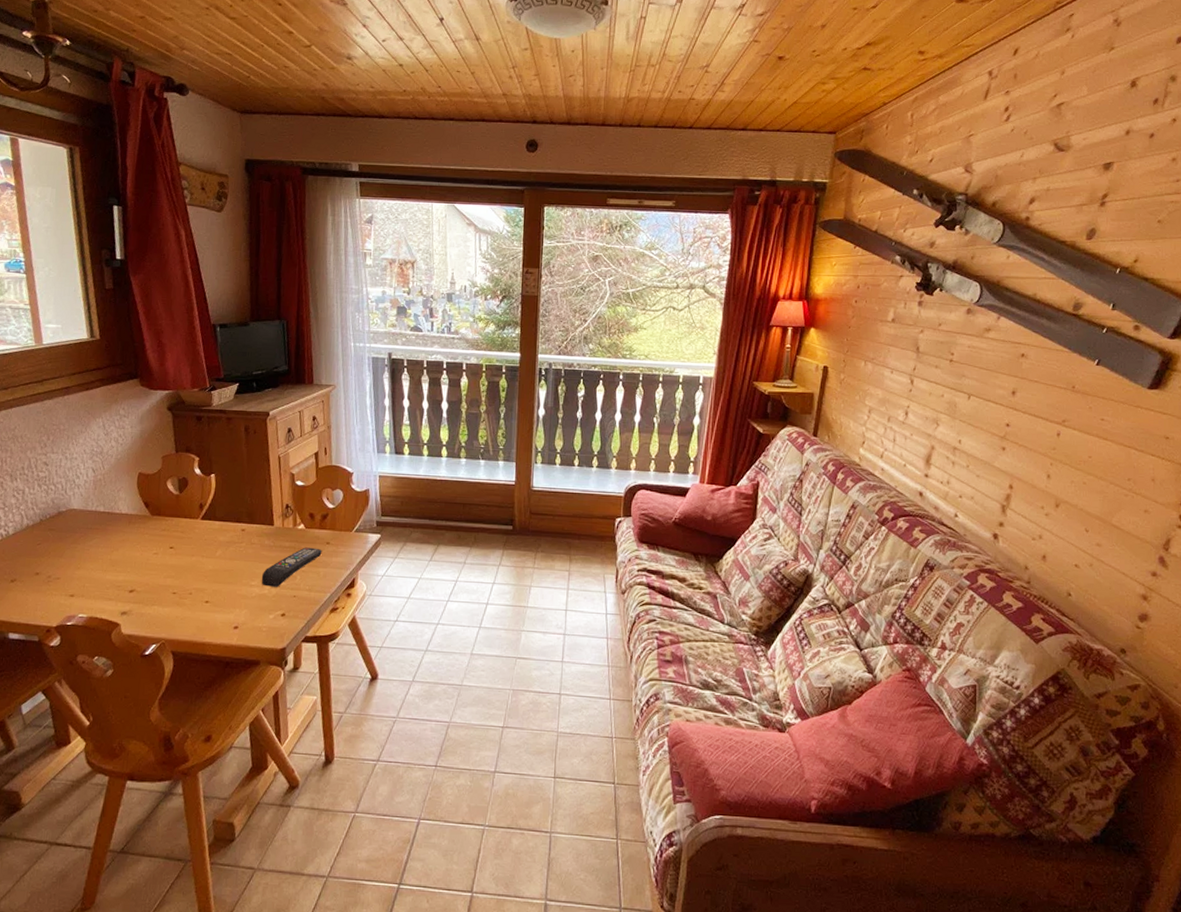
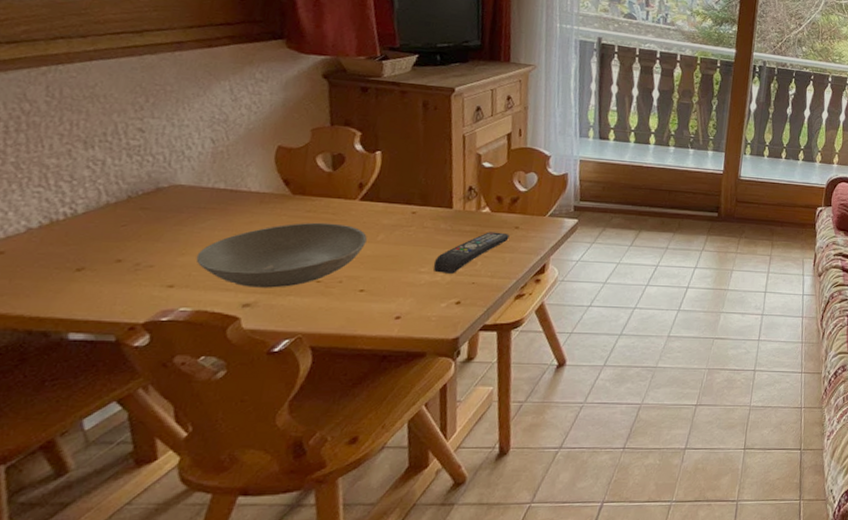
bowl: none [87,540,208,599] -> present [195,222,367,288]

